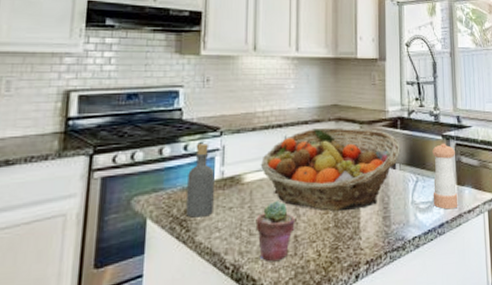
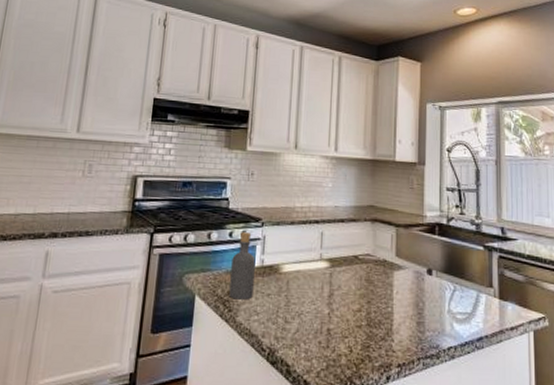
potted succulent: present [255,201,295,262] -> none [291,293,329,351]
fruit basket: present [260,127,400,212] -> none [297,226,438,311]
pepper shaker: present [432,143,458,210] -> none [471,253,500,324]

